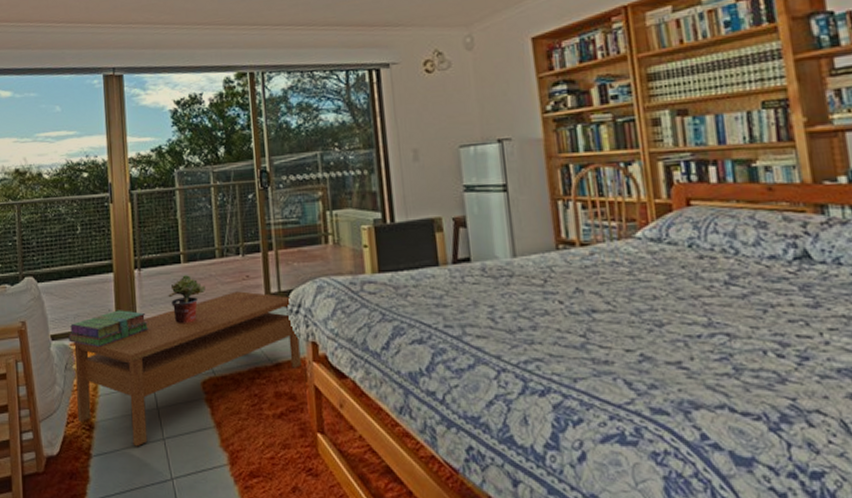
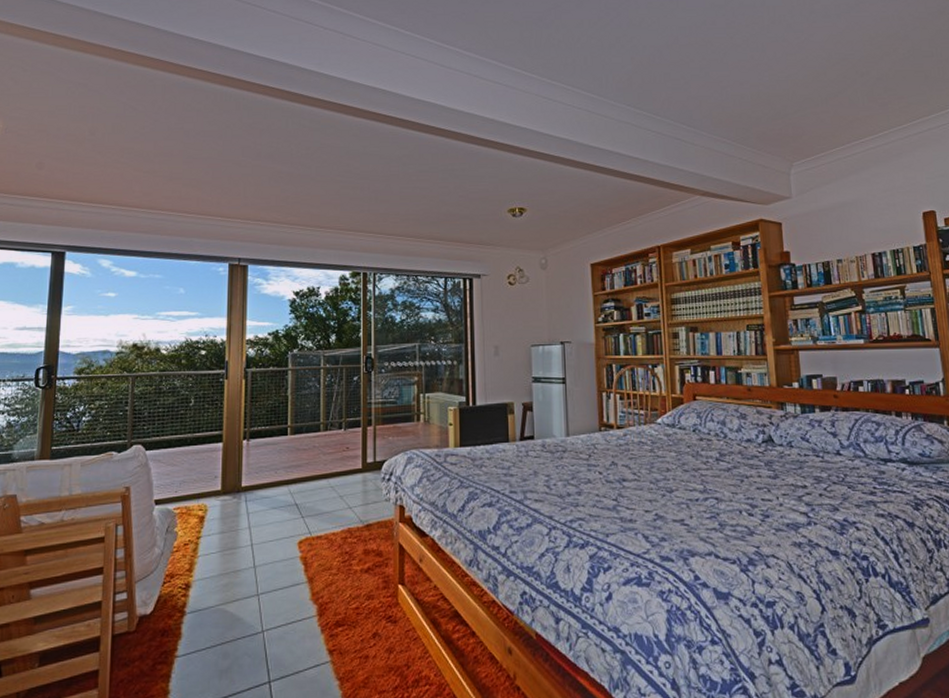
stack of books: present [68,310,149,347] -> none [172,477,252,511]
coffee table: present [74,291,301,447] -> none [175,461,389,603]
potted plant: present [168,275,205,324] -> none [273,446,308,490]

